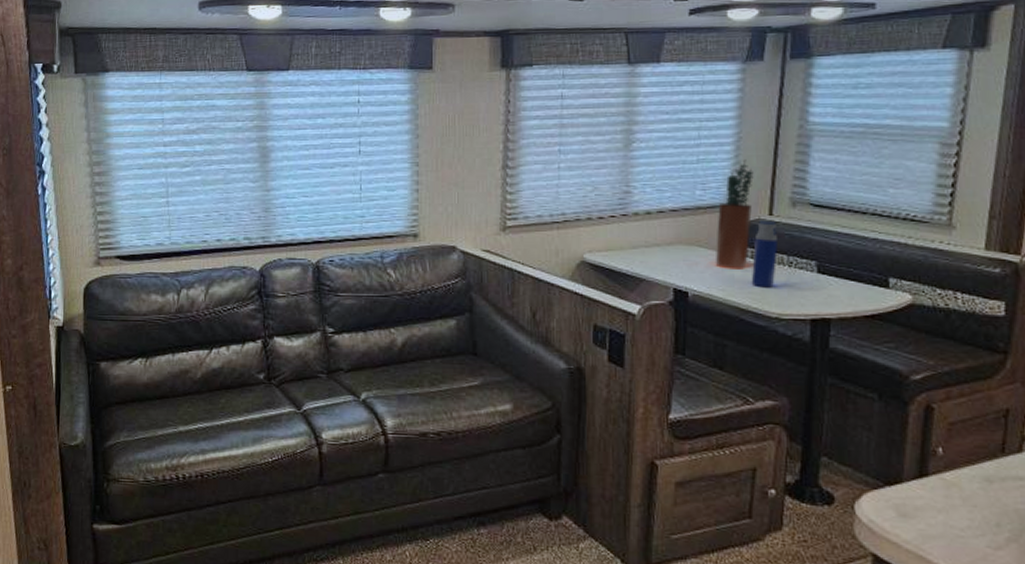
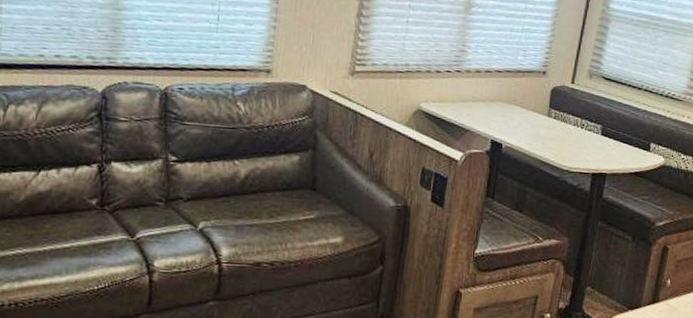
vase: present [714,159,754,269] -> none [526,33,564,128]
water bottle: present [751,220,779,288] -> none [551,87,576,145]

